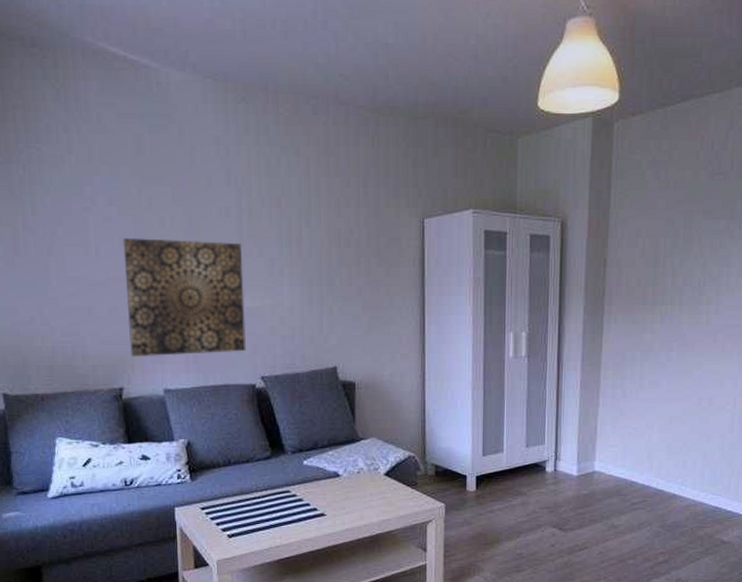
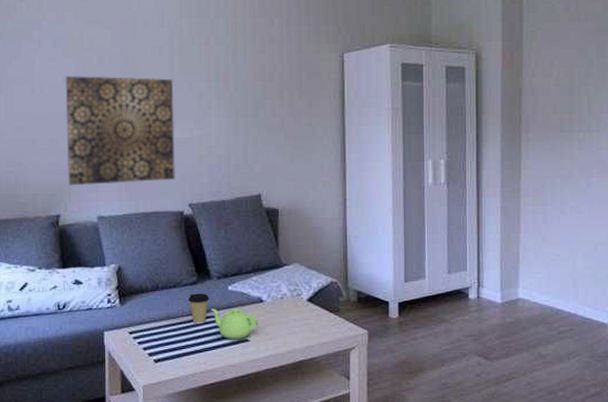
coffee cup: none [262,468,284,499] -> present [188,293,210,324]
teapot: none [286,482,335,514] -> present [211,307,259,340]

